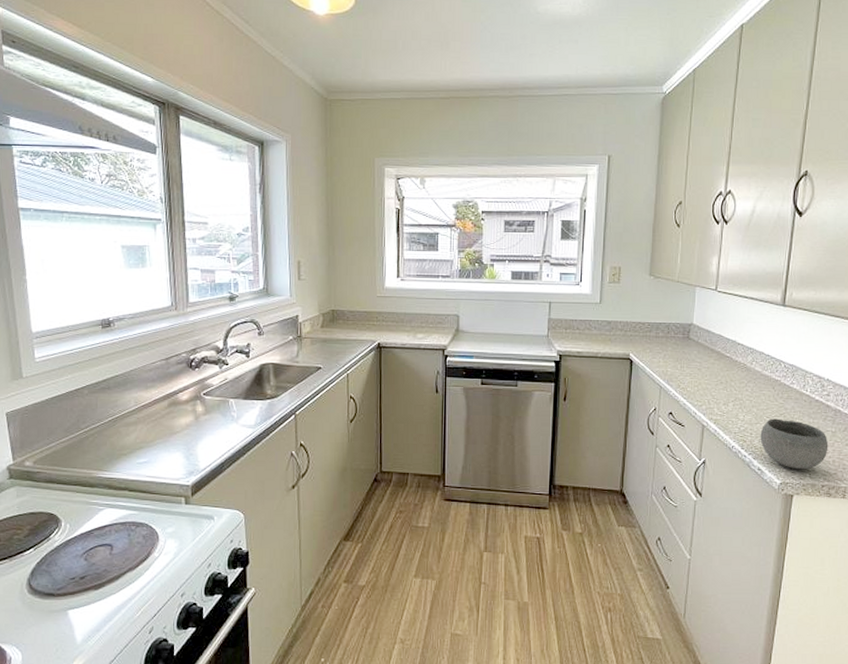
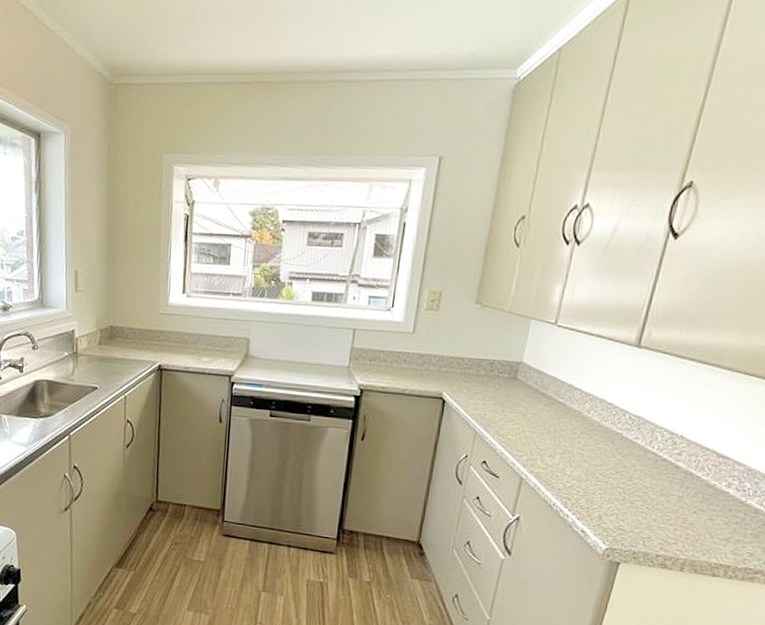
bowl: present [760,418,829,470] -> none [588,476,672,536]

